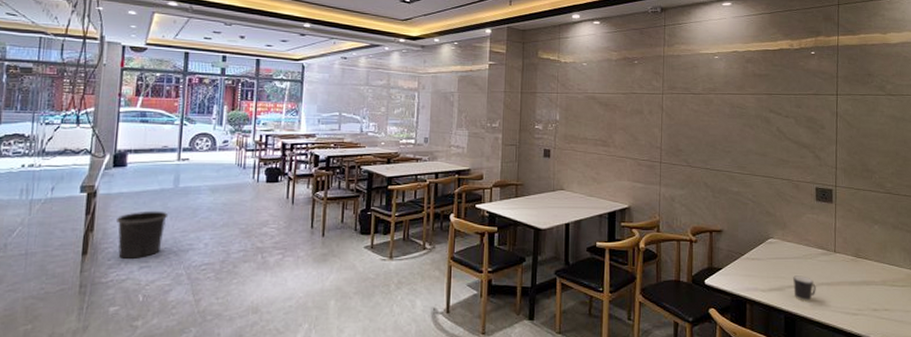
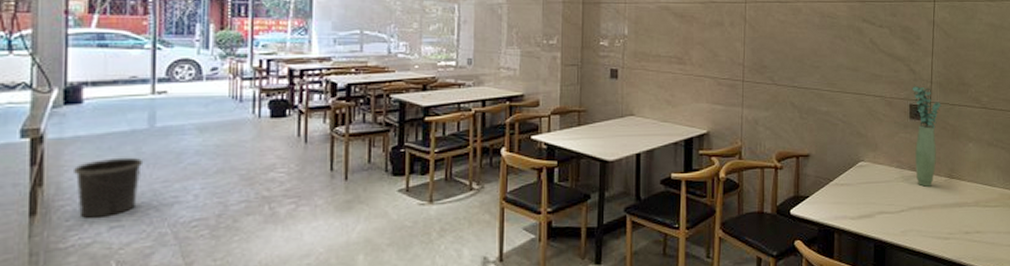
mug: present [793,275,816,302] -> none [884,200,907,228]
vase: none [817,168,846,264] -> present [912,82,941,187]

